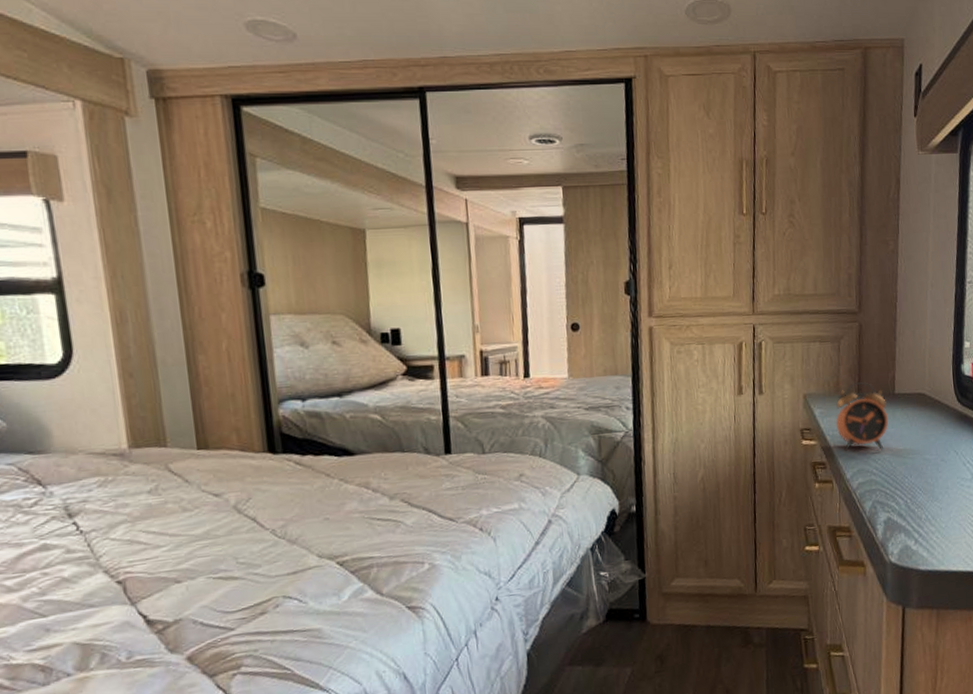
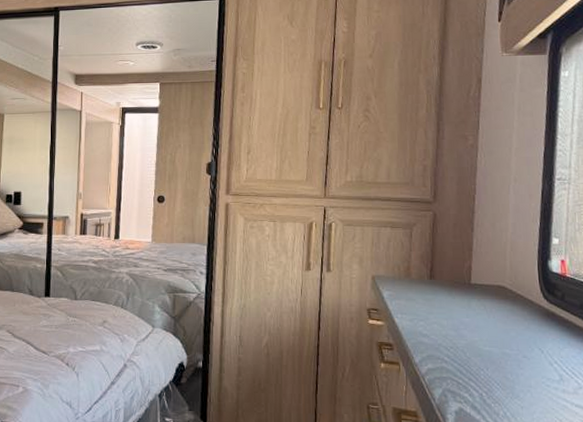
alarm clock: present [836,381,889,451] -> none [405,268,463,339]

